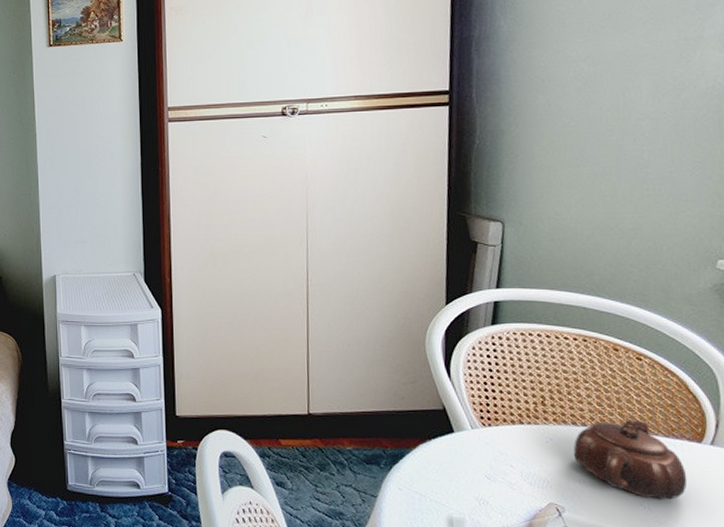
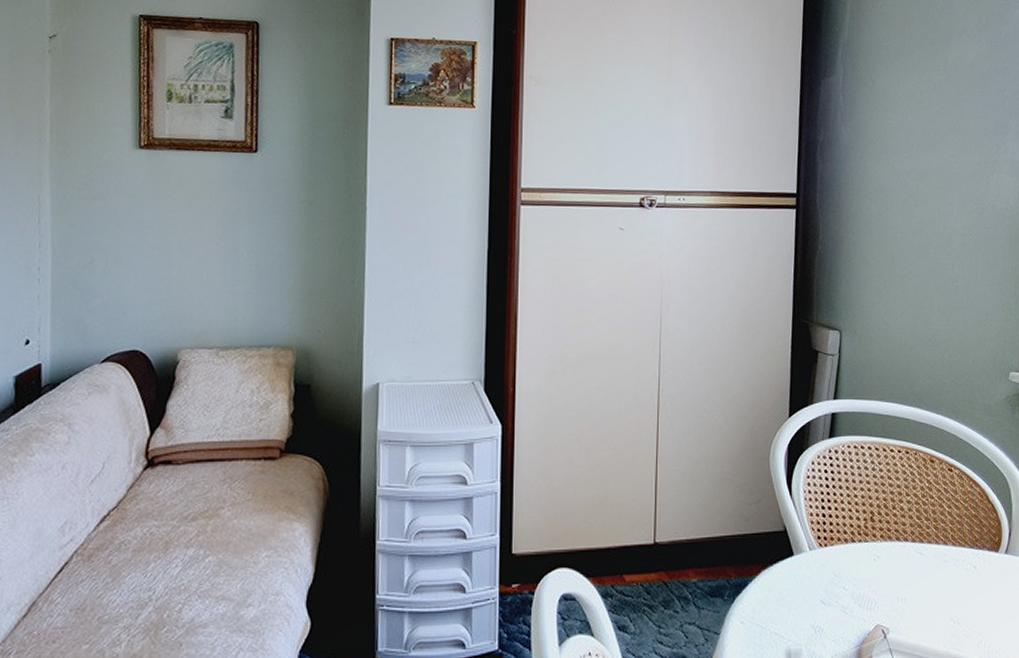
teapot: present [574,418,688,500] -> none [897,531,988,612]

